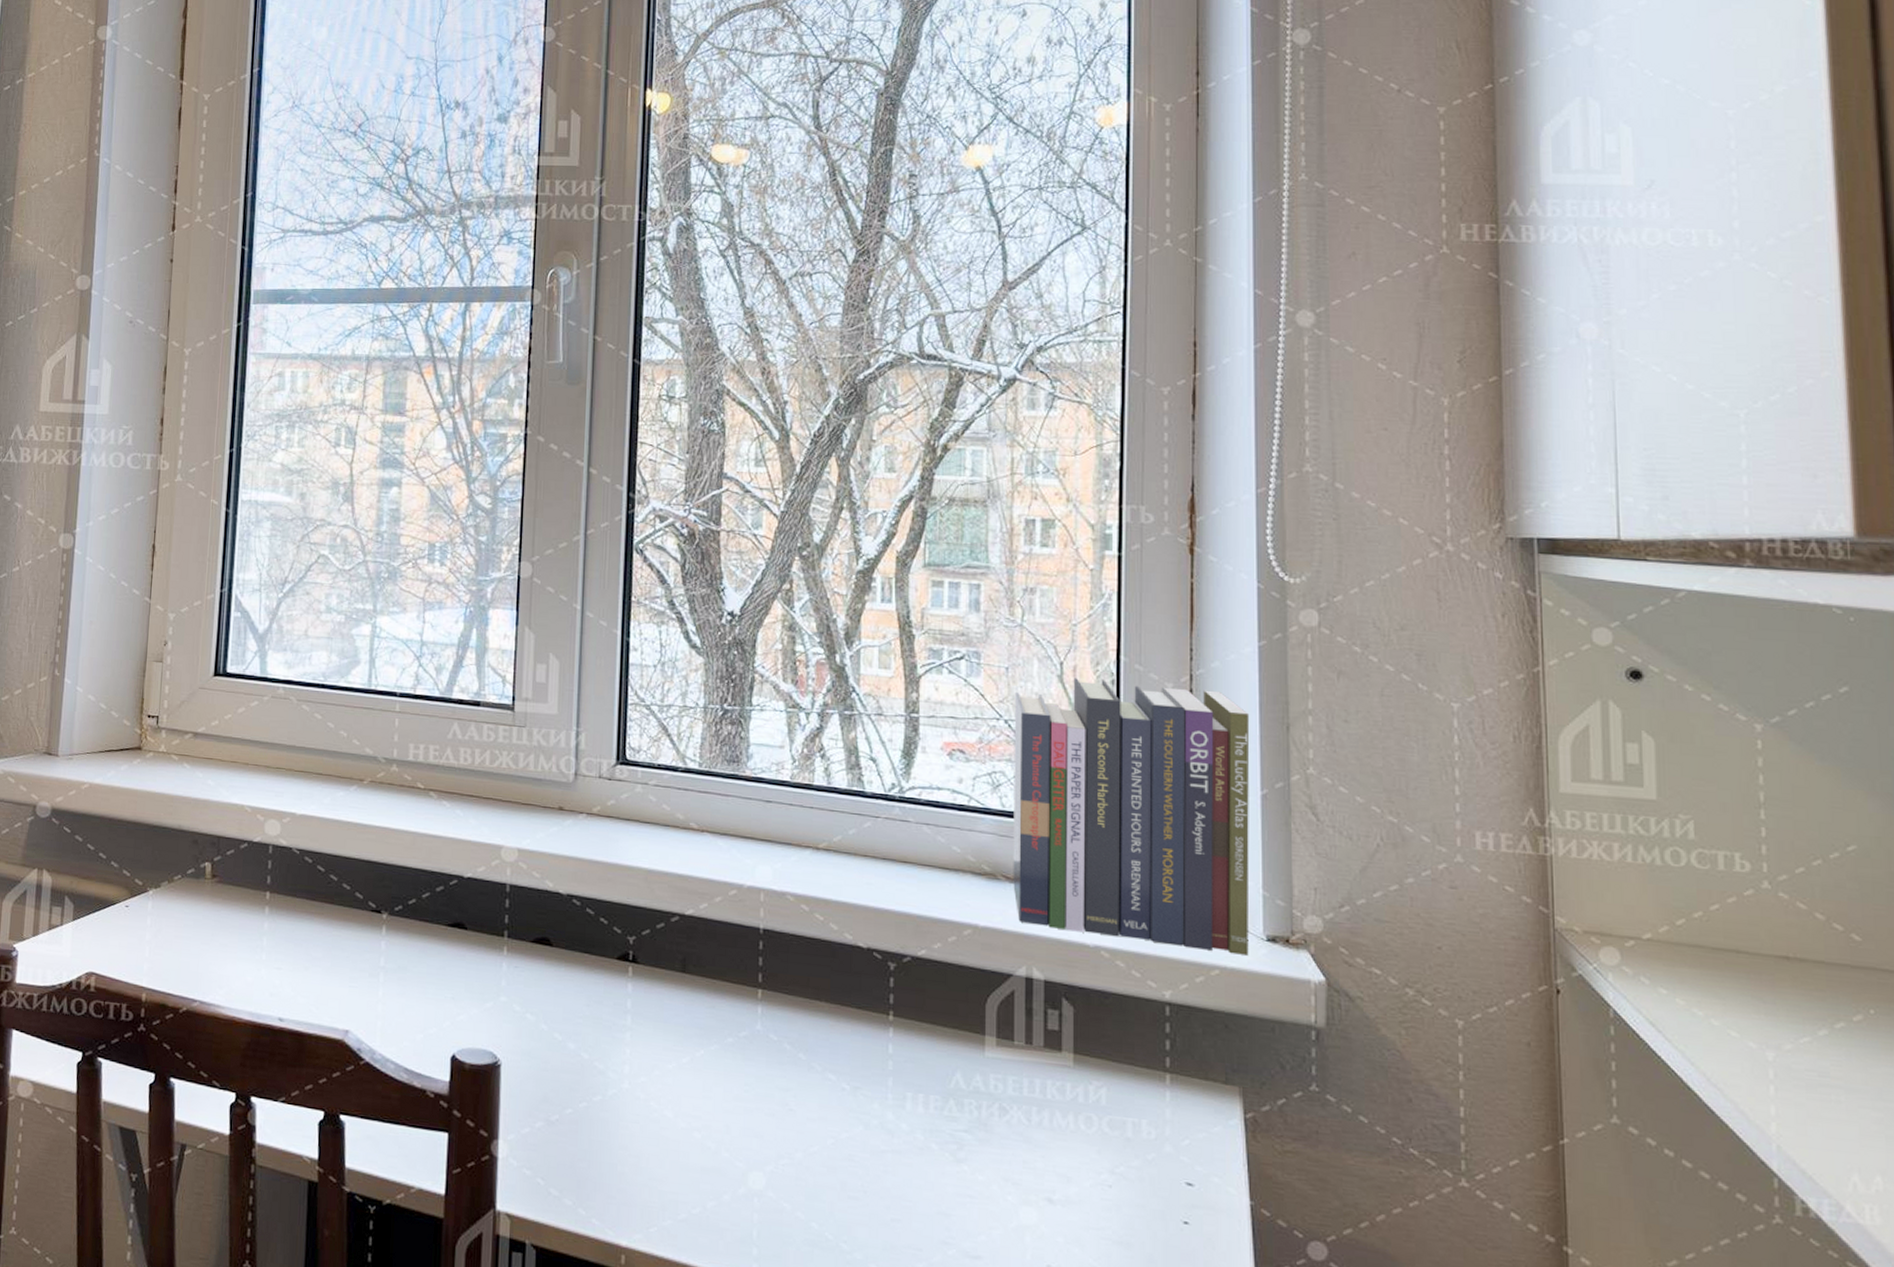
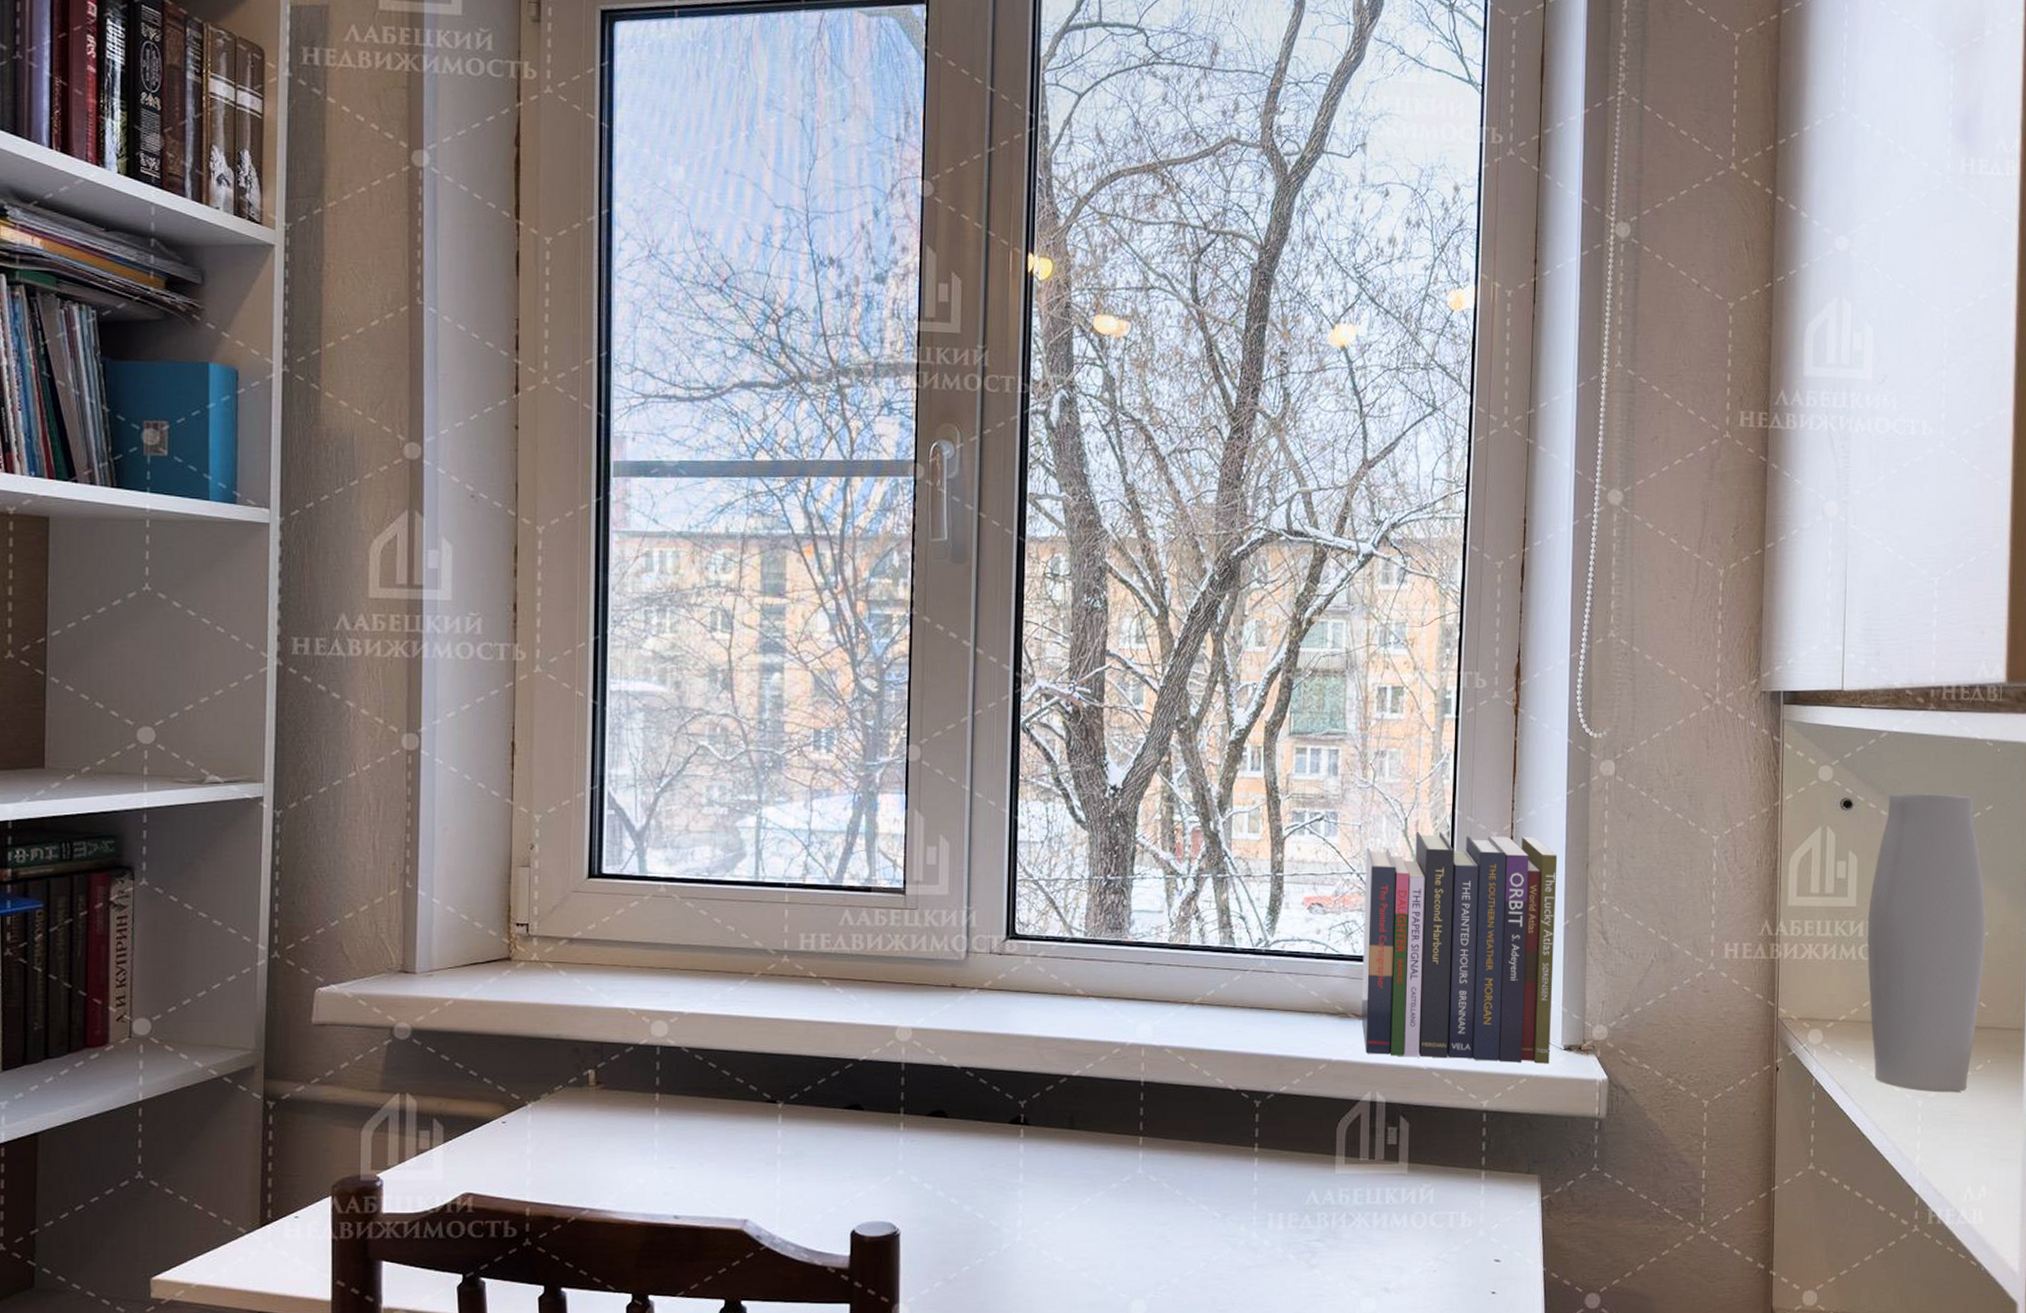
vase: none [1675,665,1854,1048] -> present [1867,793,1987,1093]

